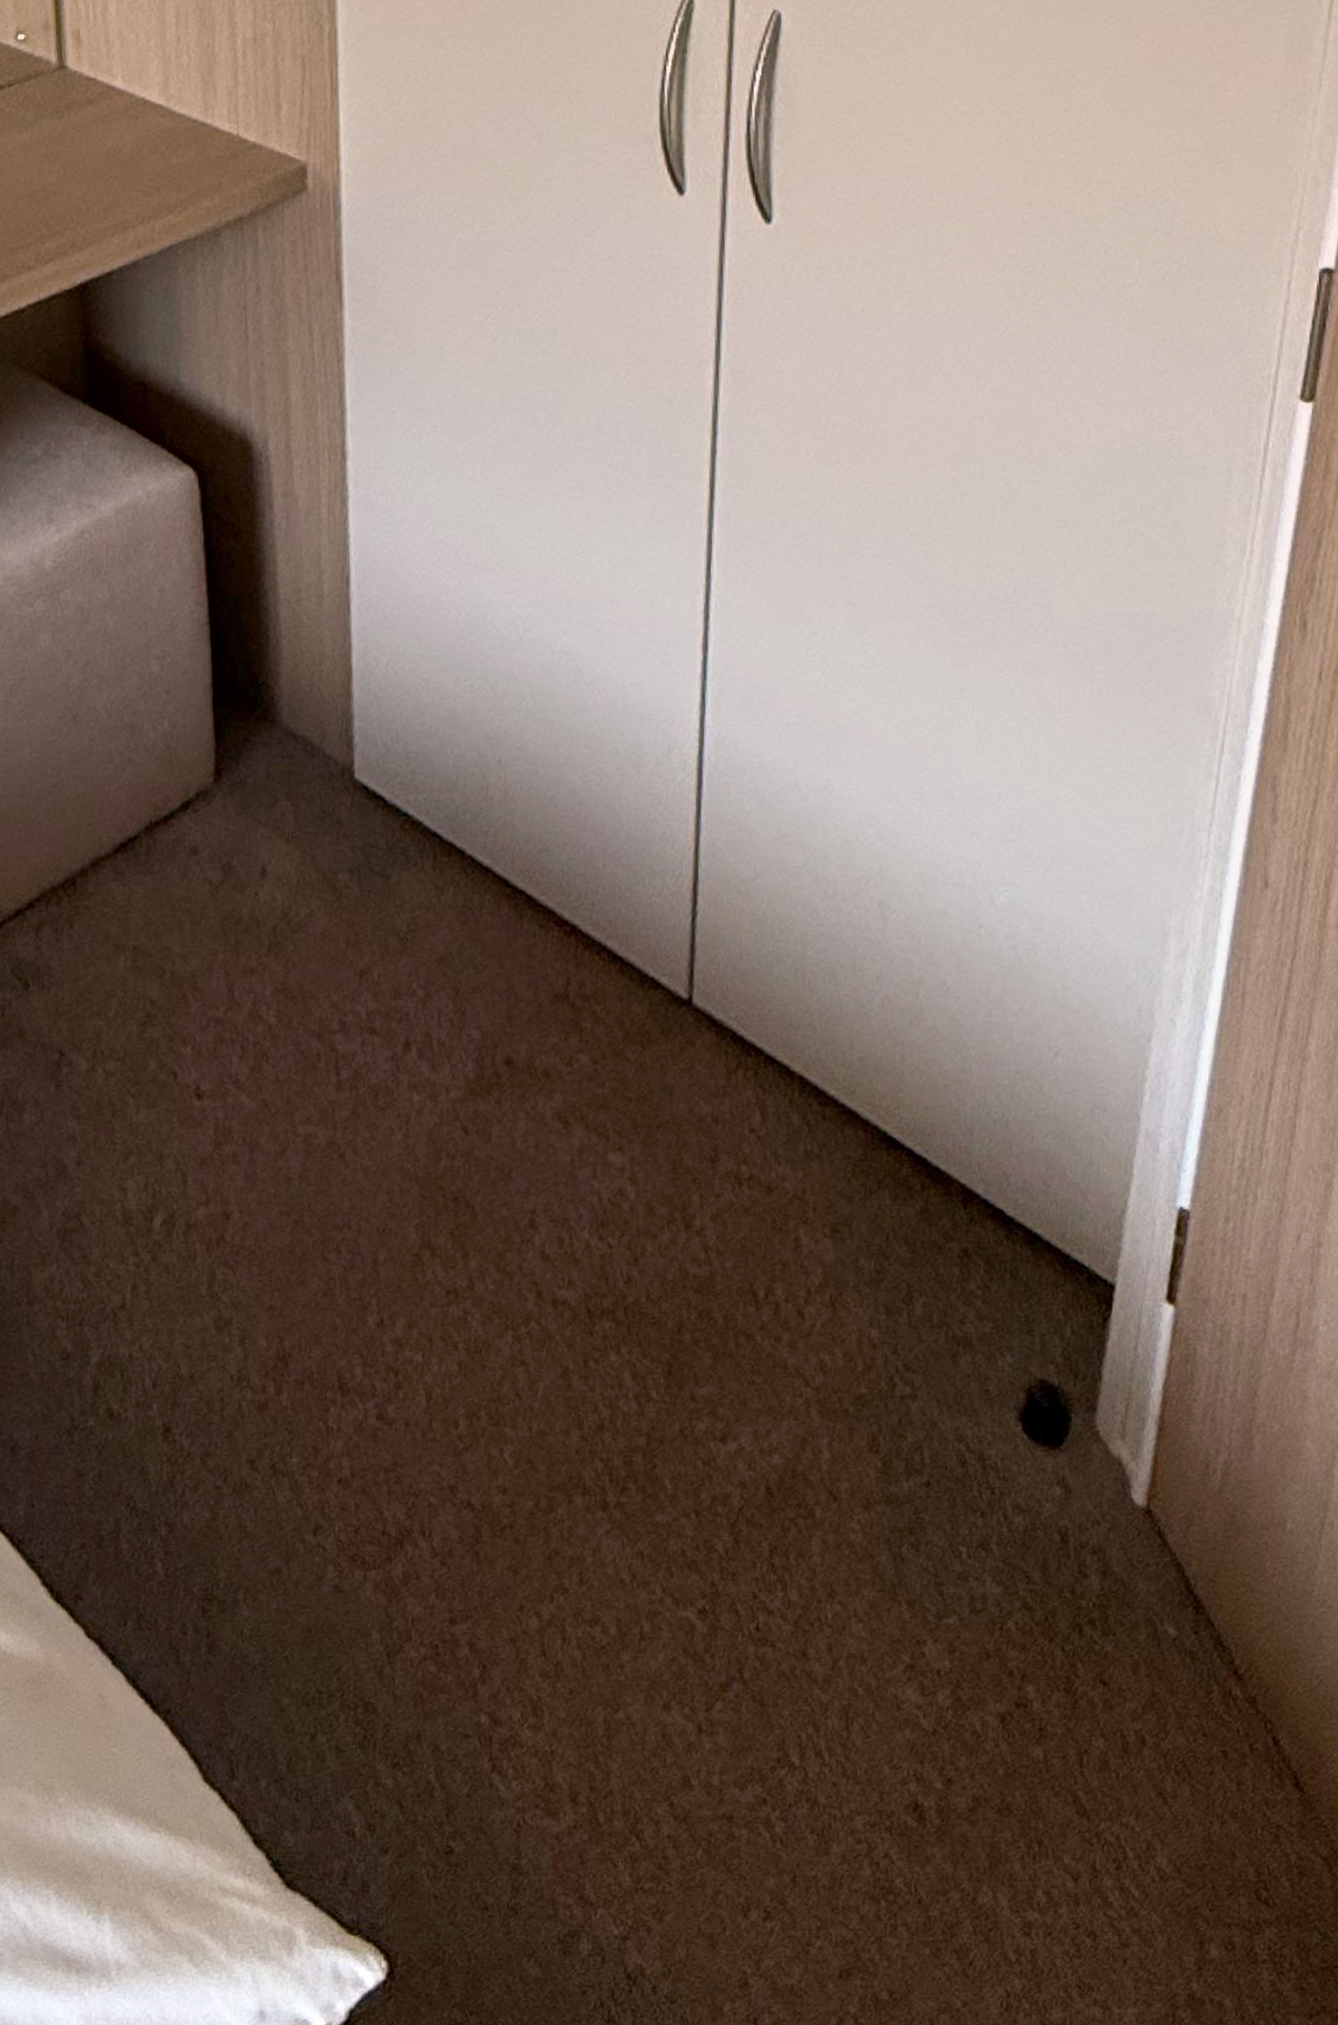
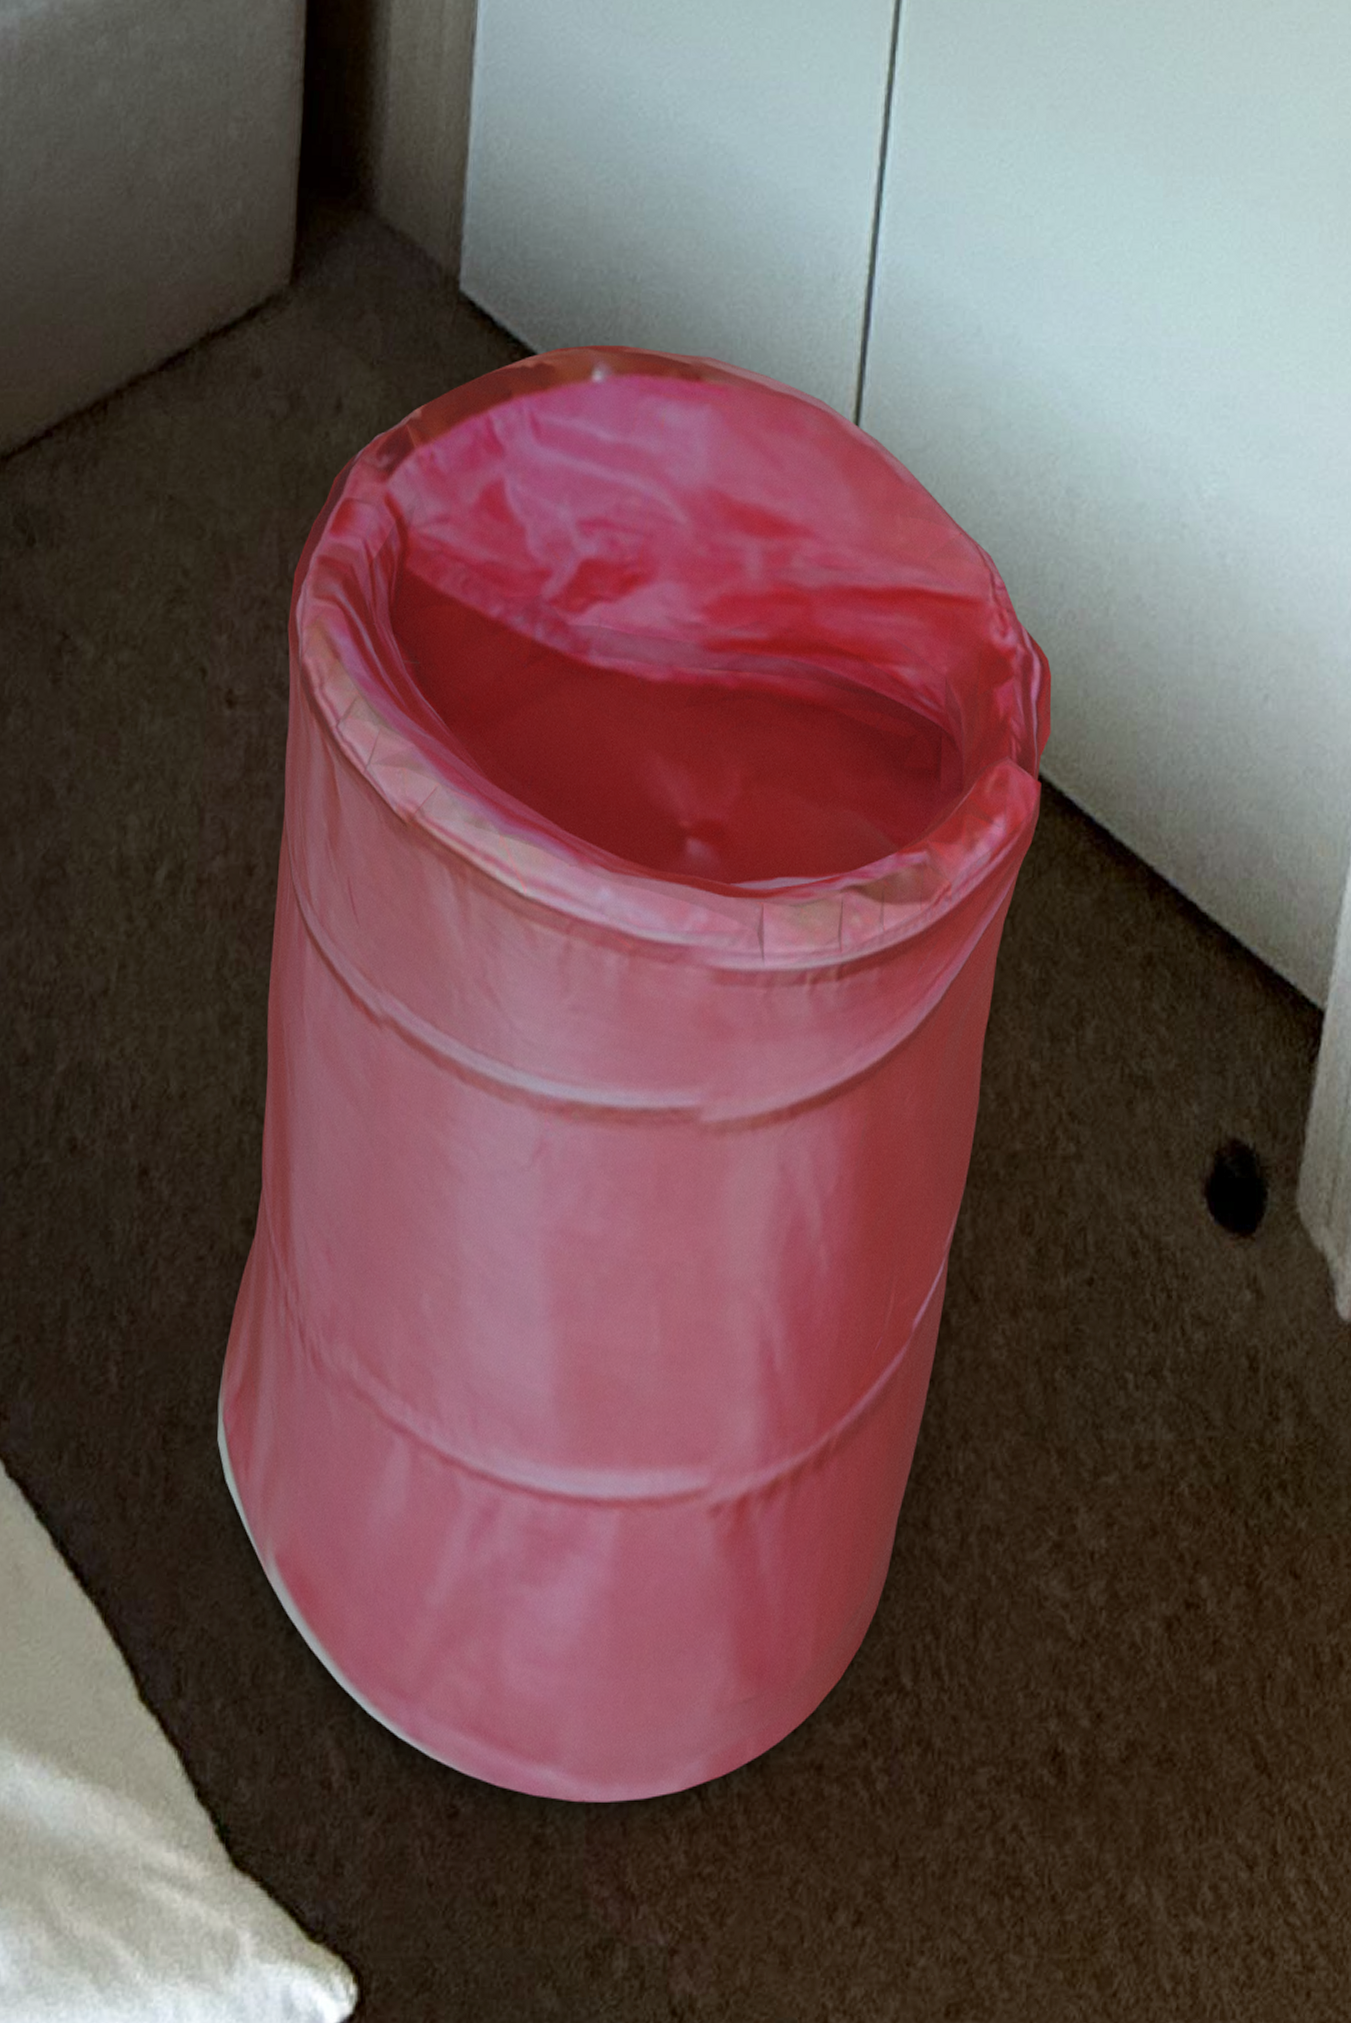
laundry hamper: none [239,812,875,1843] -> present [217,344,1052,1803]

